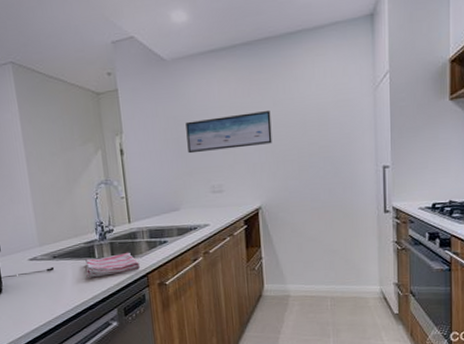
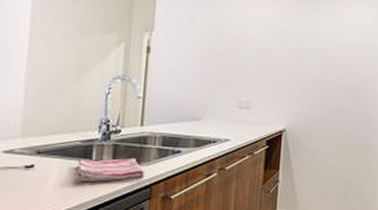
wall art: present [185,110,272,154] -> none [221,33,307,70]

